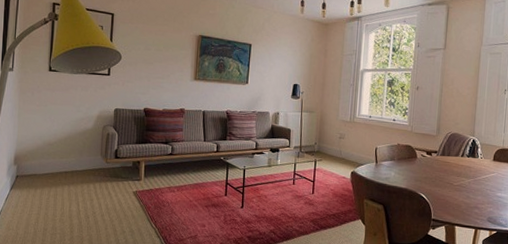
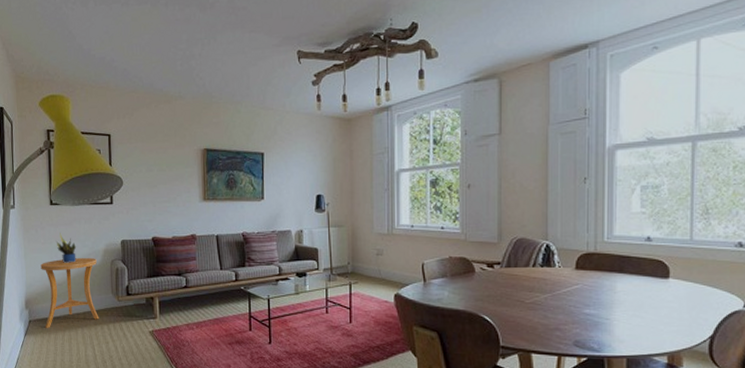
side table: none [32,121,89,184] -> present [40,257,99,328]
potted plant: none [51,97,70,126] -> present [56,233,76,263]

